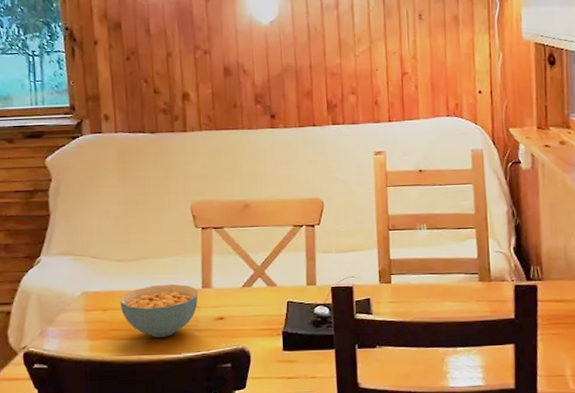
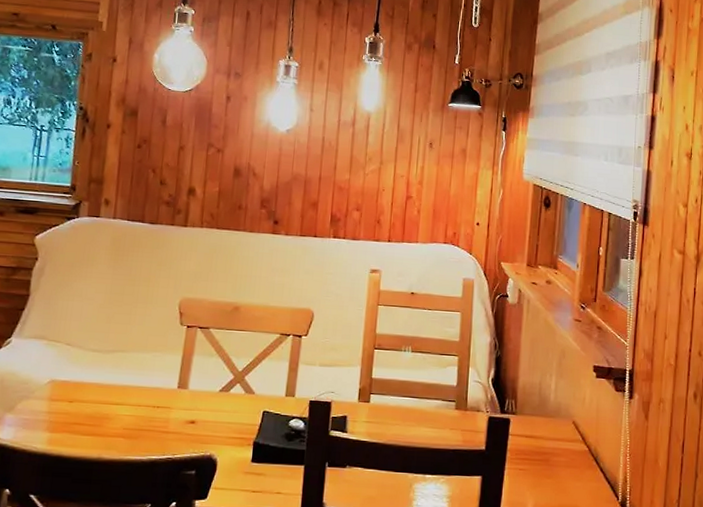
cereal bowl: present [120,284,198,337] -> none [88,380,173,436]

